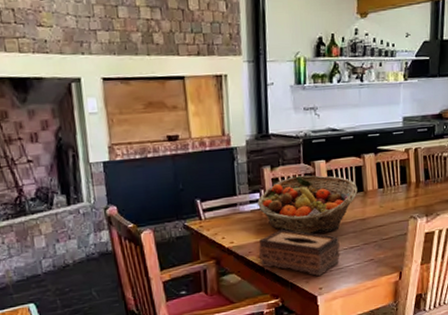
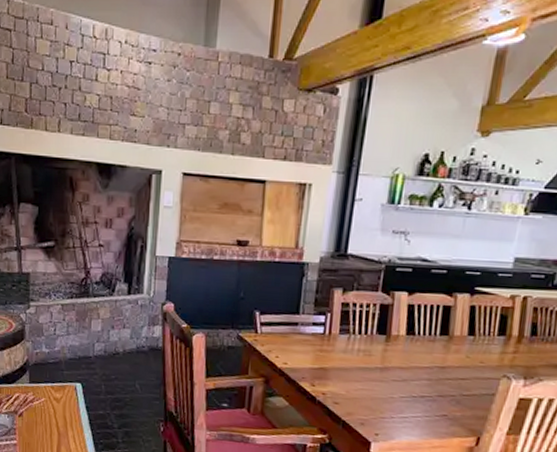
fruit basket: present [258,175,358,234] -> none [321,304,442,374]
tissue box: present [259,229,340,277] -> none [312,360,409,421]

